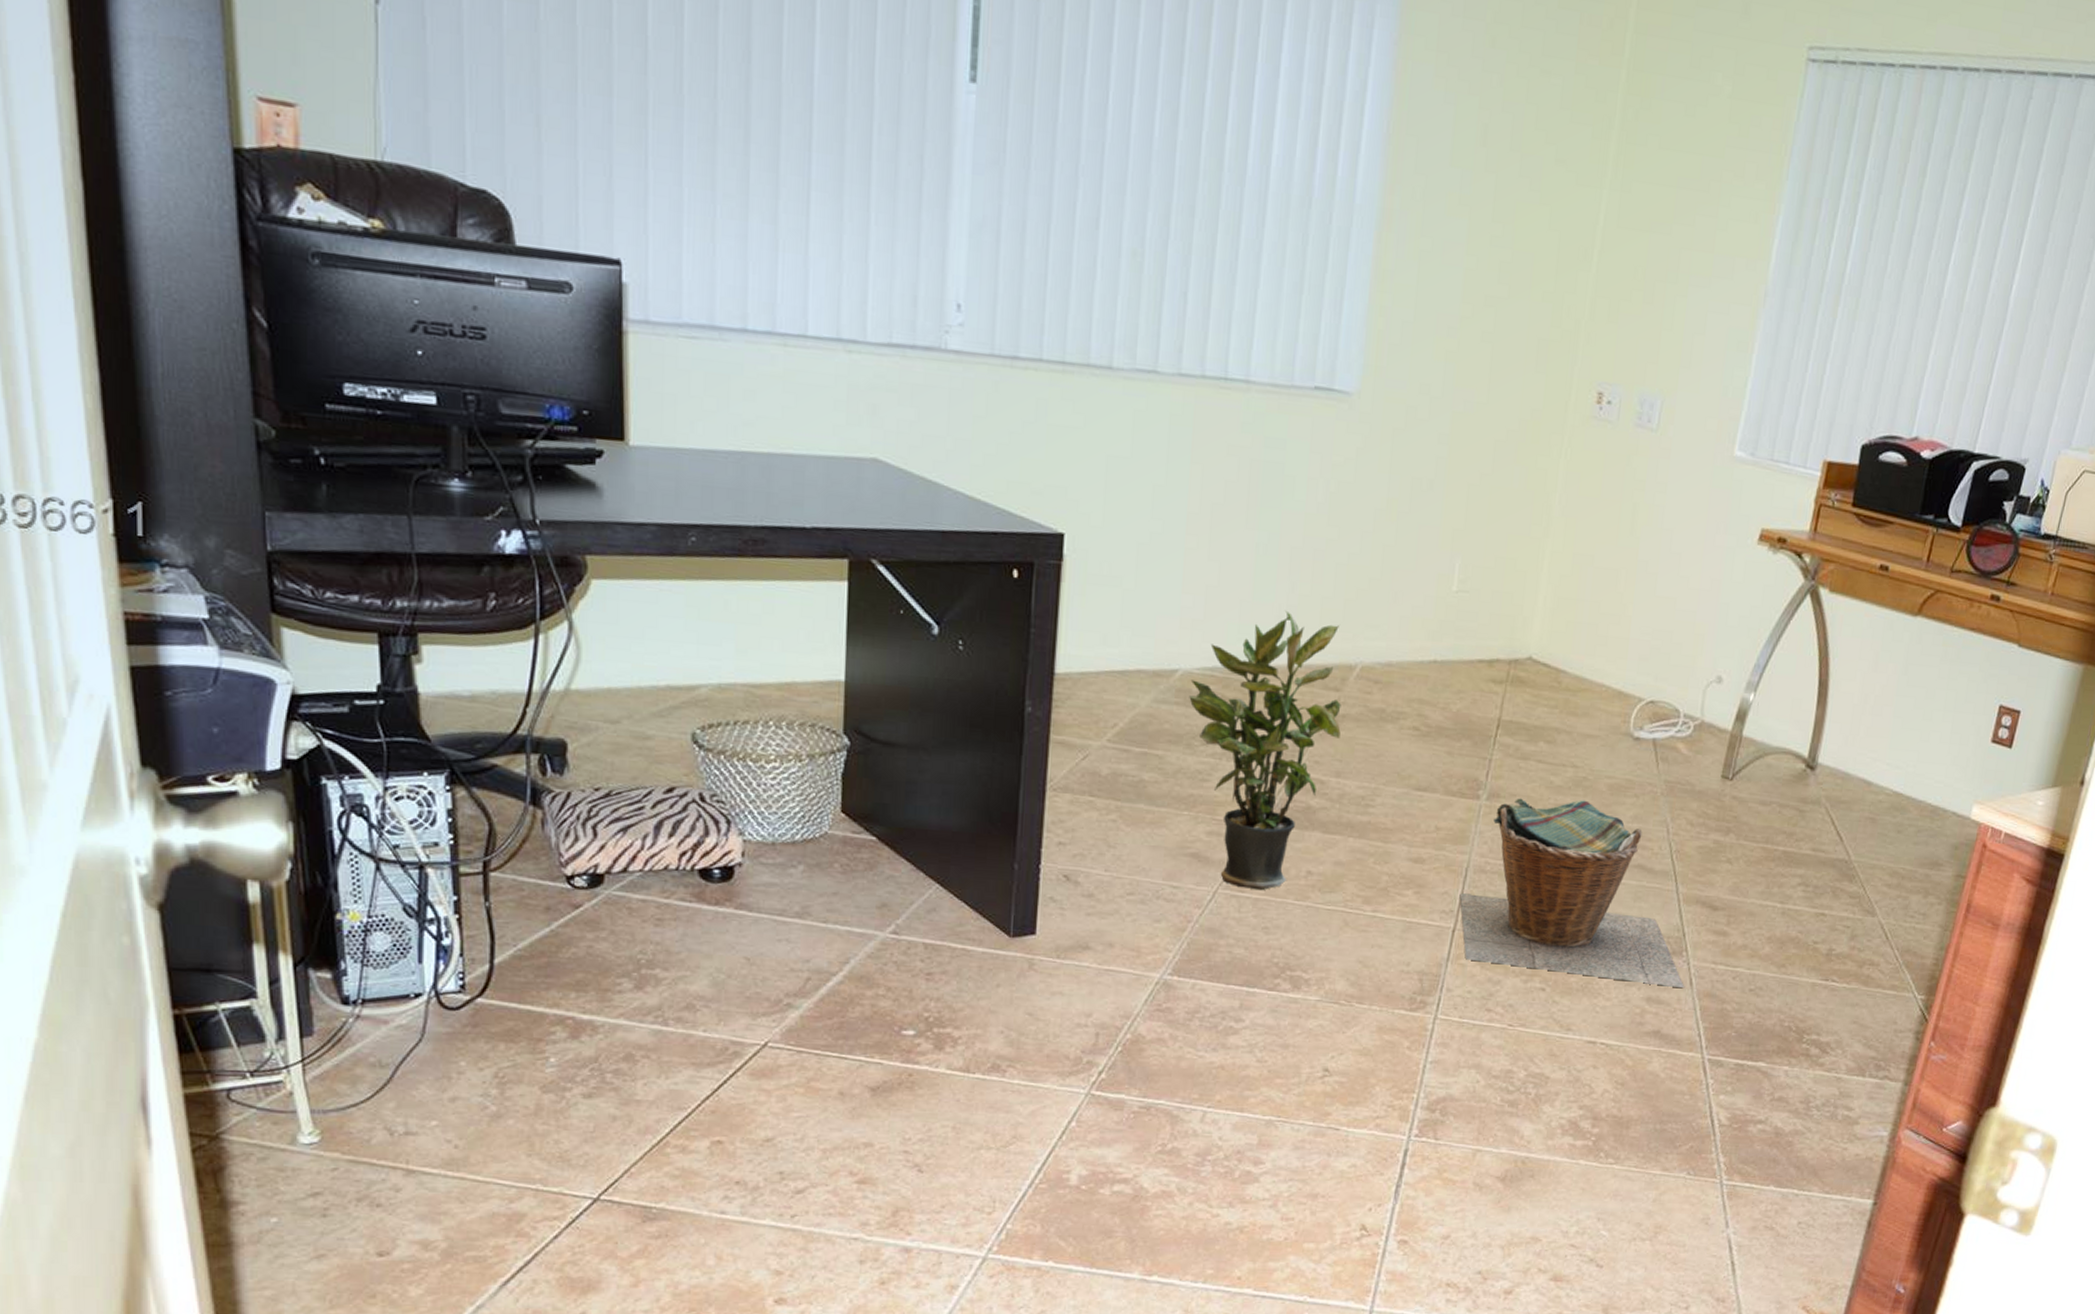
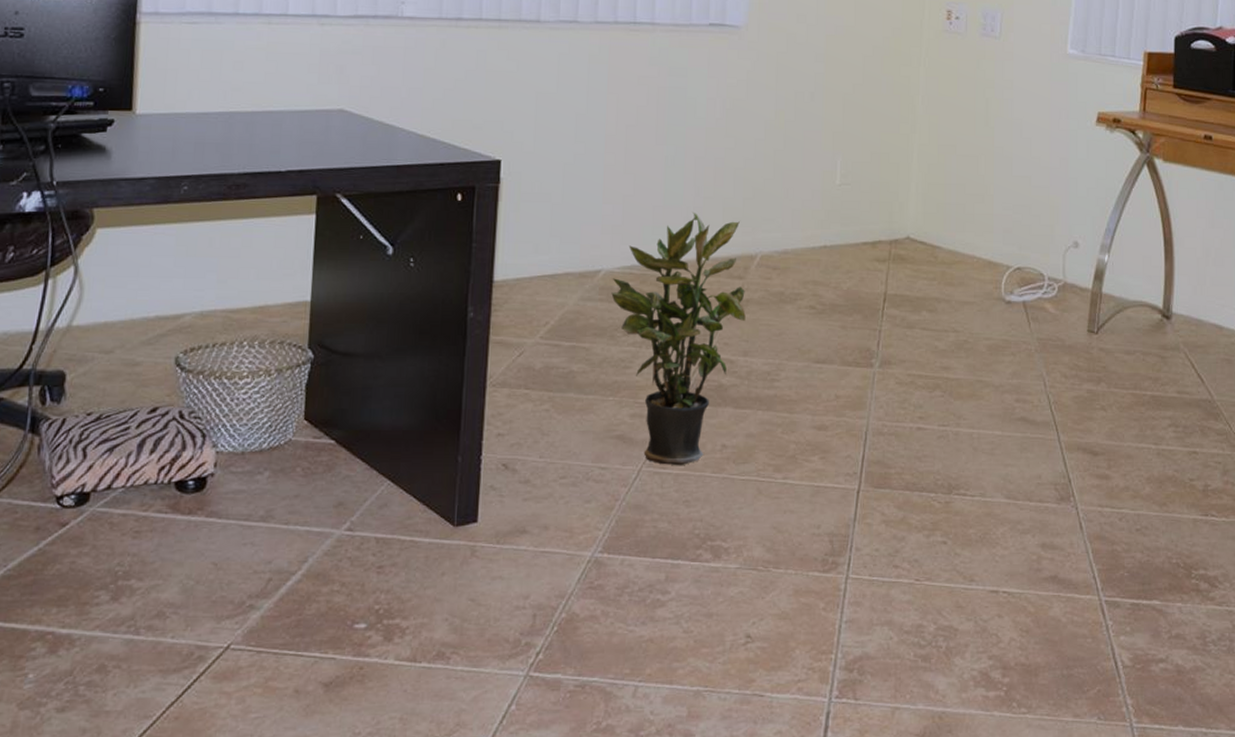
laundry basket: present [1459,798,1685,988] -> none [861,361,1076,532]

